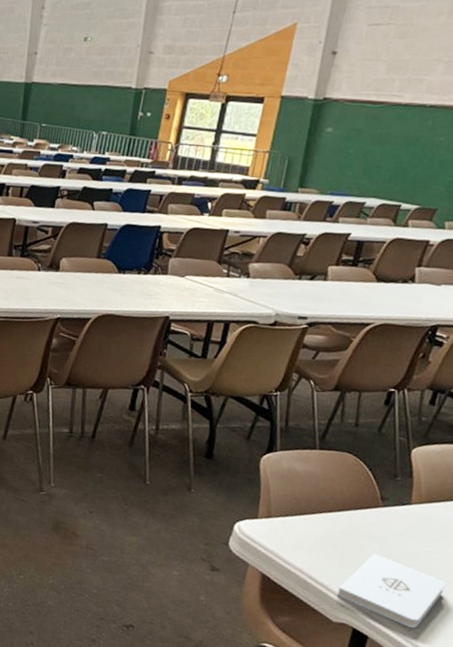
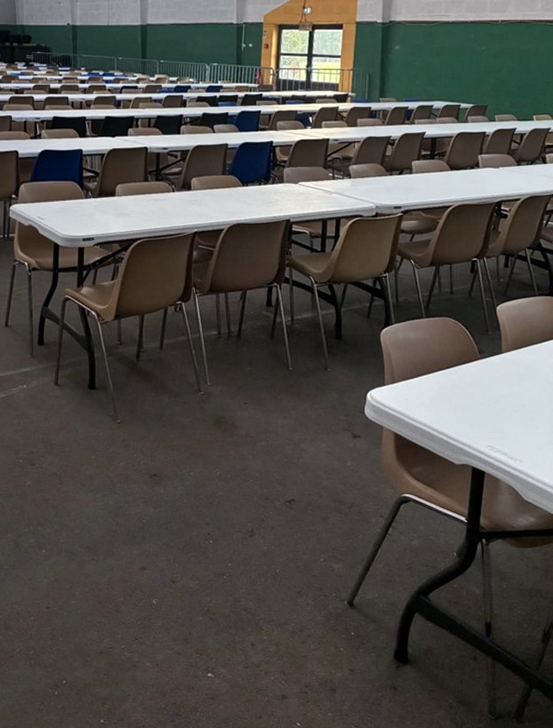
notepad: present [337,553,446,629] -> none [456,399,537,458]

